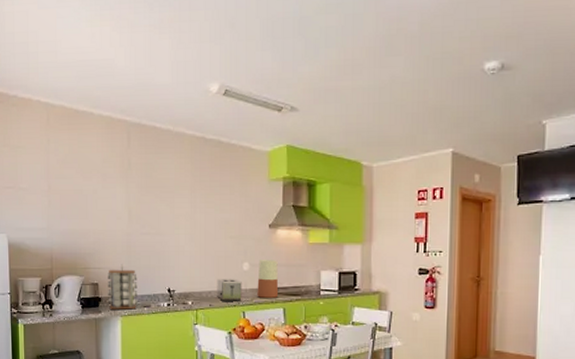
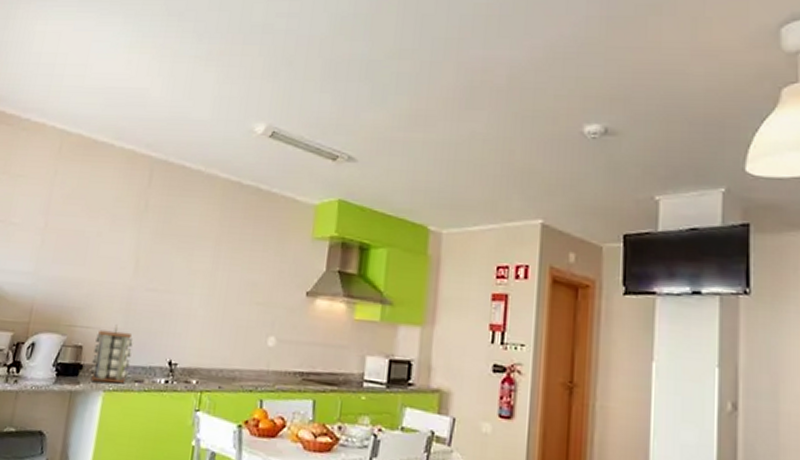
toaster: present [217,279,242,302] -> none [229,354,264,386]
vase: present [257,260,278,299] -> none [281,335,313,387]

